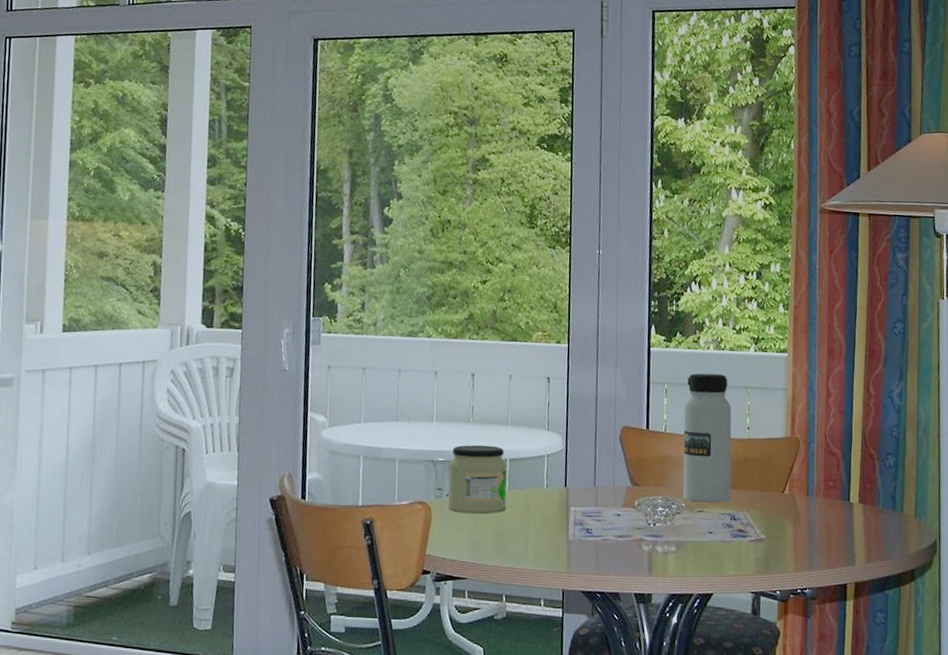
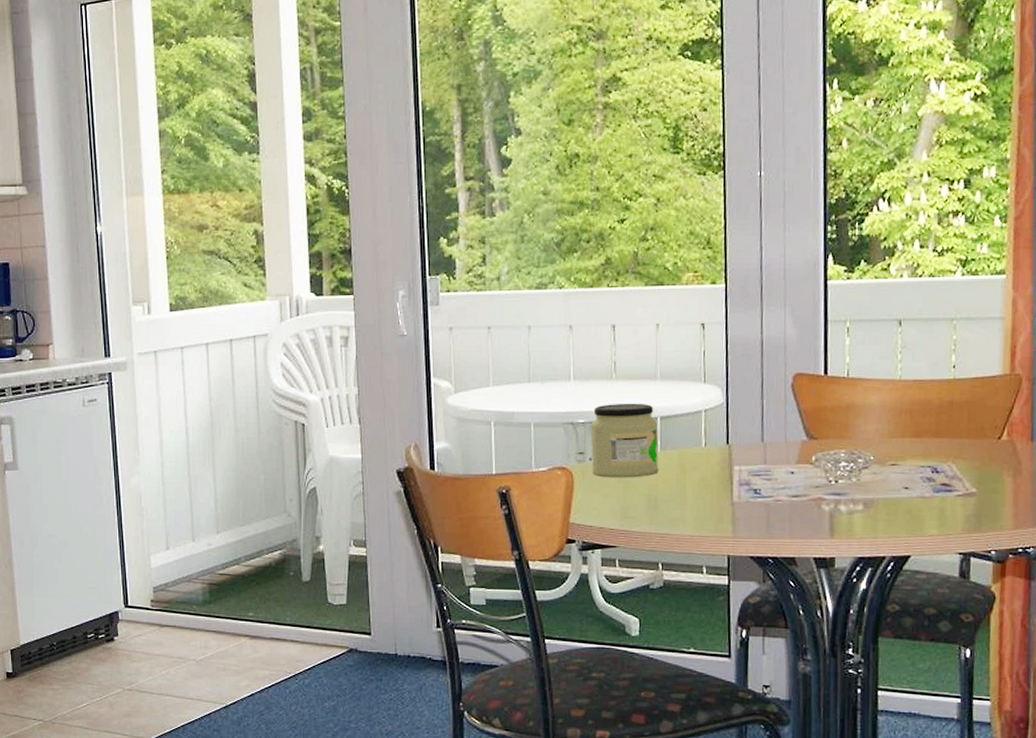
water bottle: present [683,373,732,503] -> none [870,305,933,455]

